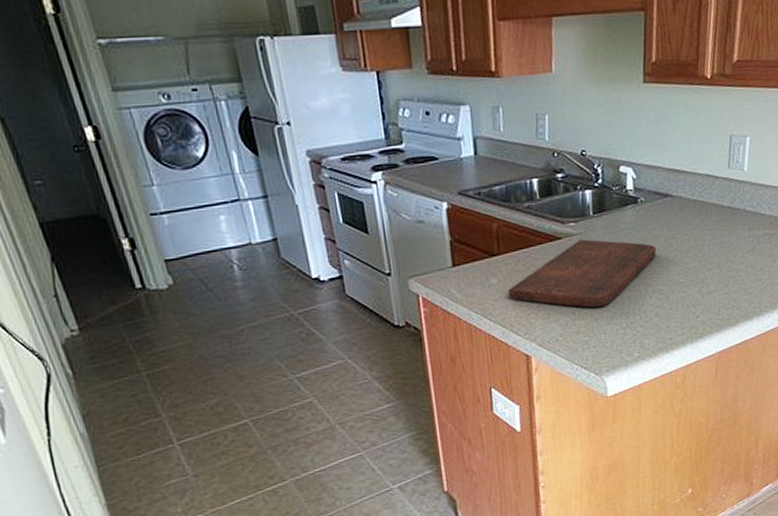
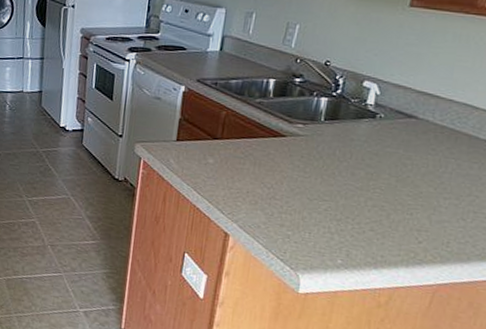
cutting board: present [509,239,656,308] -> none [221,141,386,208]

